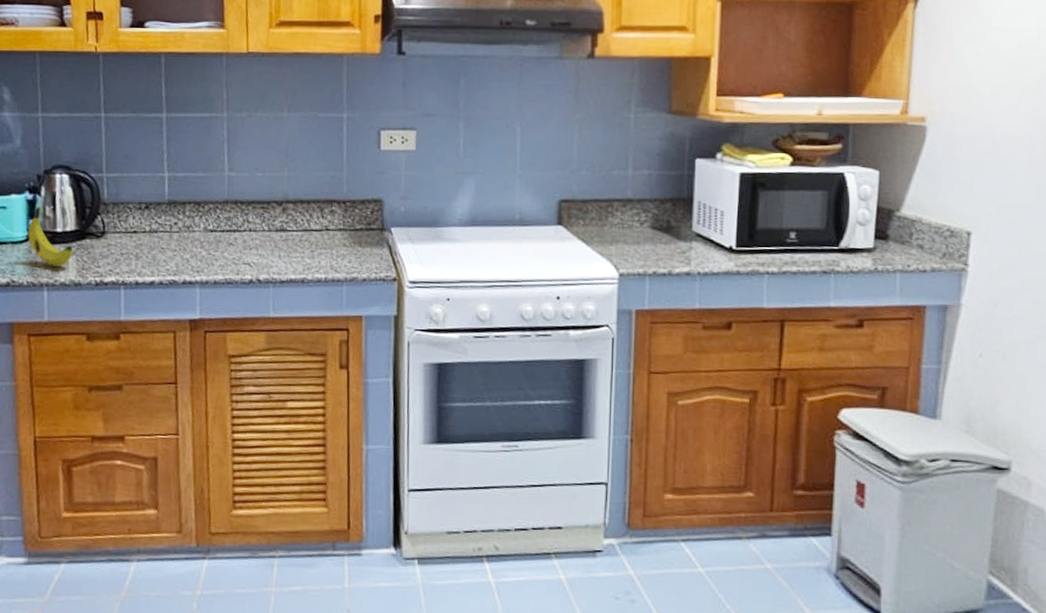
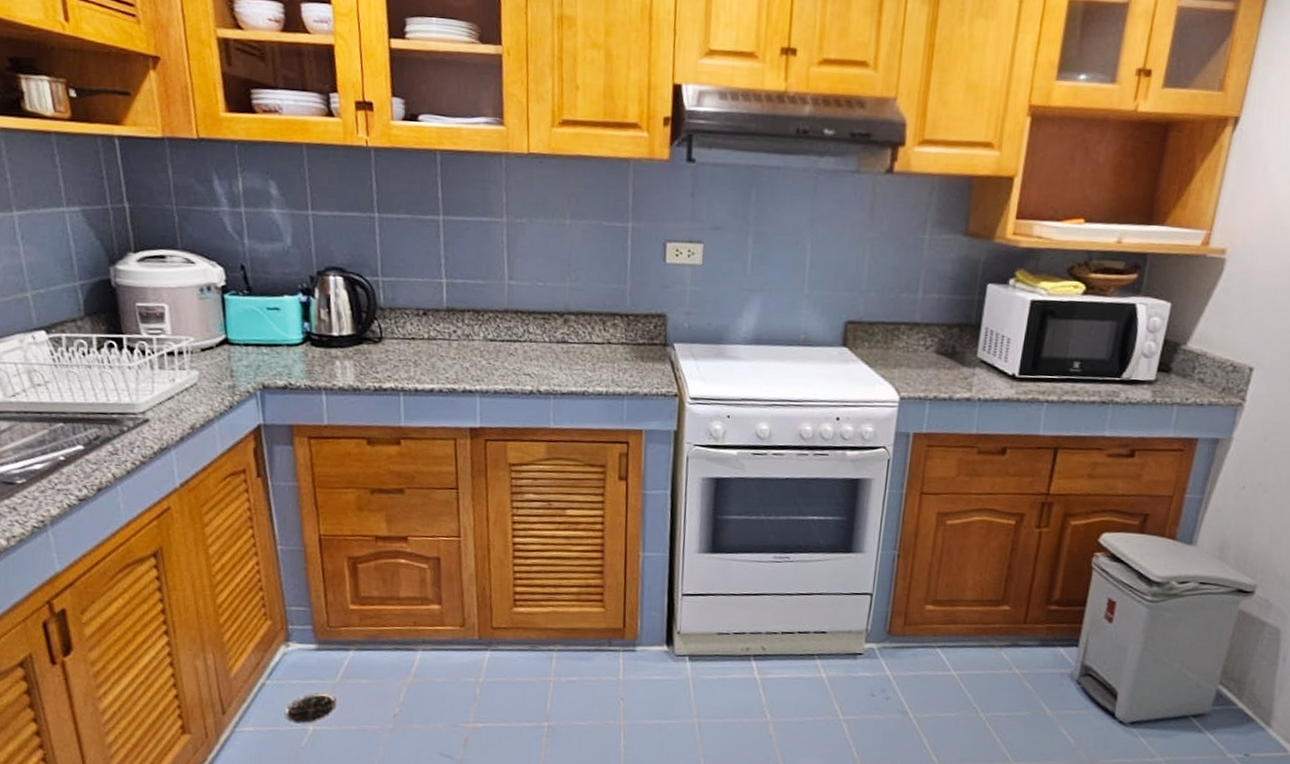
banana: present [28,206,74,266] -> none [304,309,351,371]

